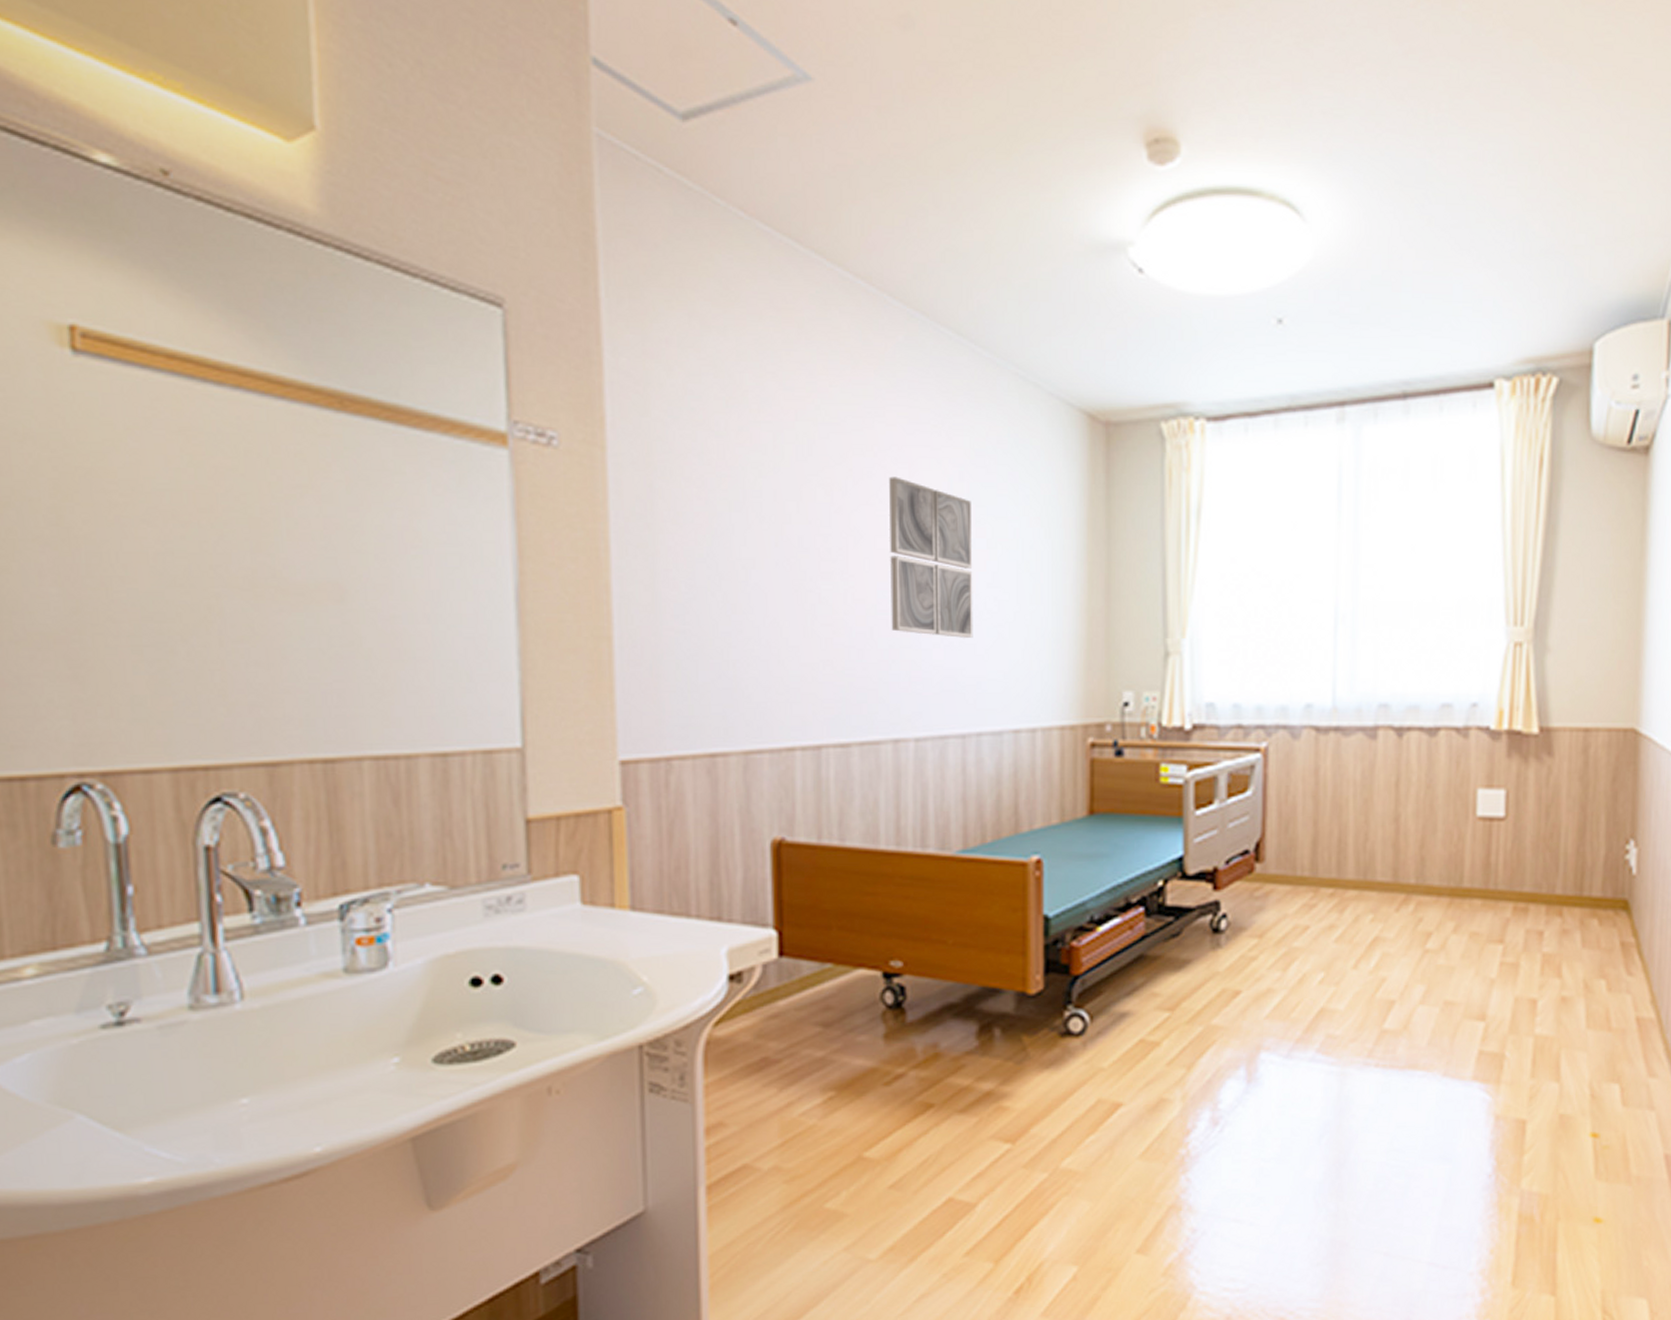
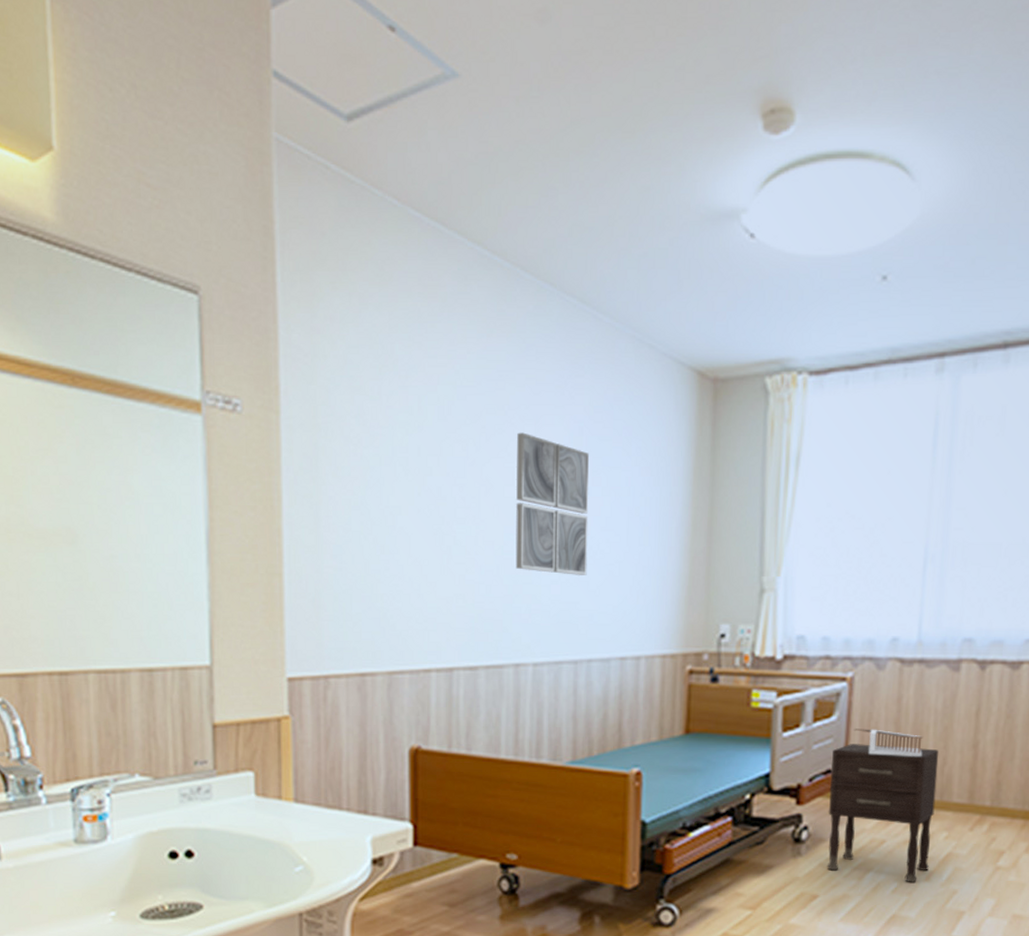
nightstand: none [1248,820,1360,971] -> present [827,744,939,882]
staircase: none [1270,804,1344,833] -> present [853,729,924,756]

